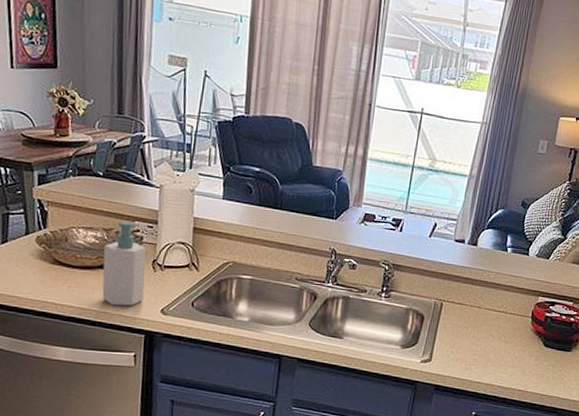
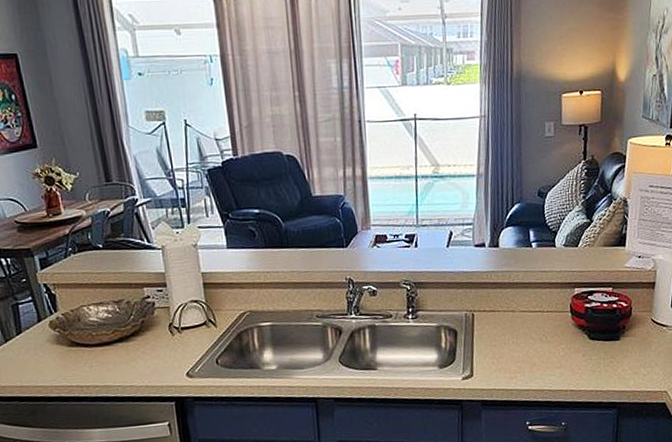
soap bottle: present [102,221,146,306] -> none [118,289,167,378]

